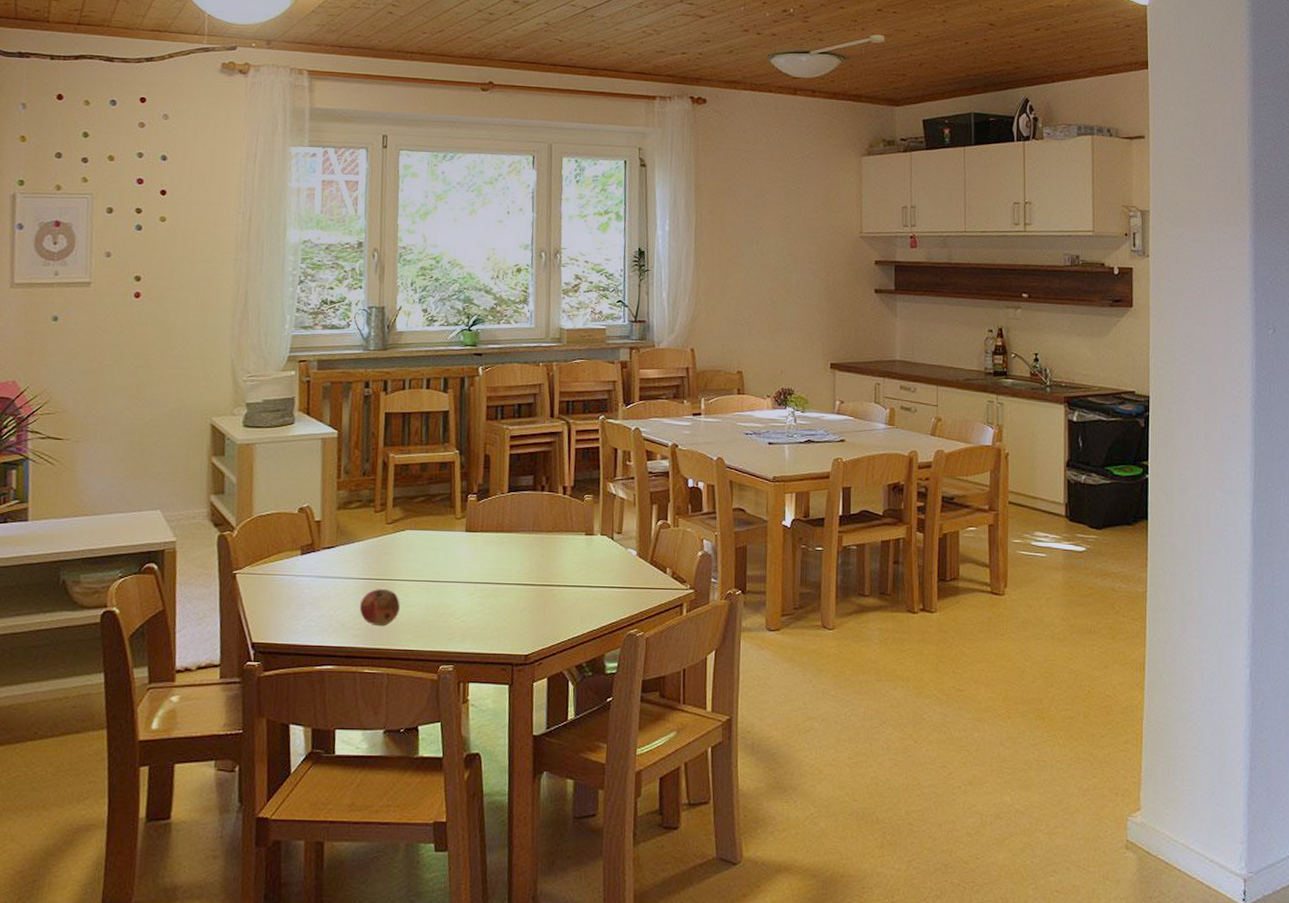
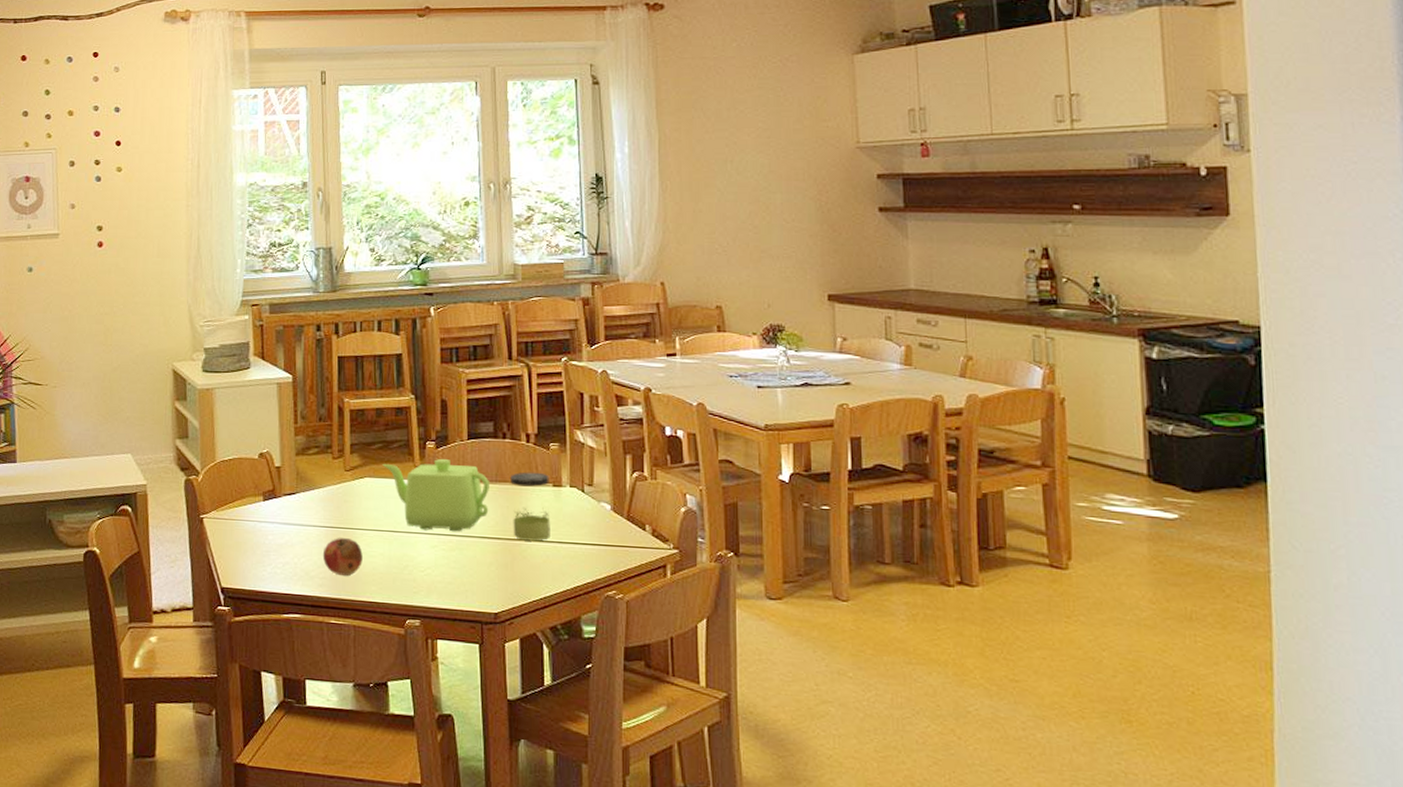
teapot: none [424,510,527,580] -> present [382,458,489,532]
jar: none [546,522,583,586] -> present [510,472,550,541]

